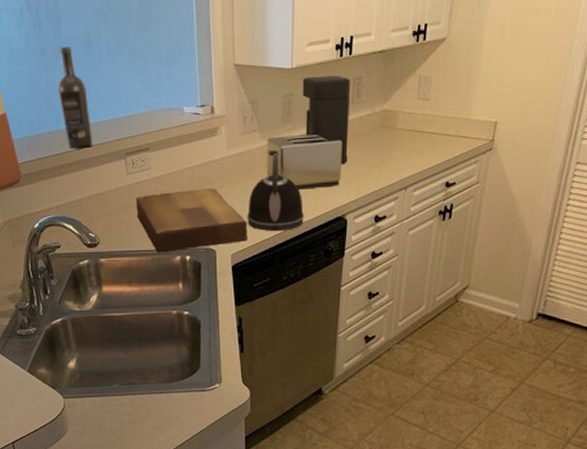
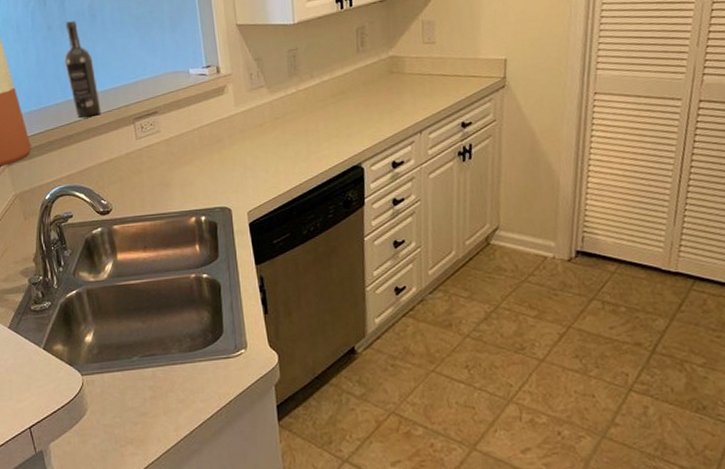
cutting board: present [136,187,247,253] -> none [147,146,263,216]
kettle: present [246,153,305,231] -> none [260,107,320,186]
toaster: present [267,132,342,190] -> none [275,82,354,141]
coffee maker: present [302,75,351,165] -> none [305,27,359,113]

